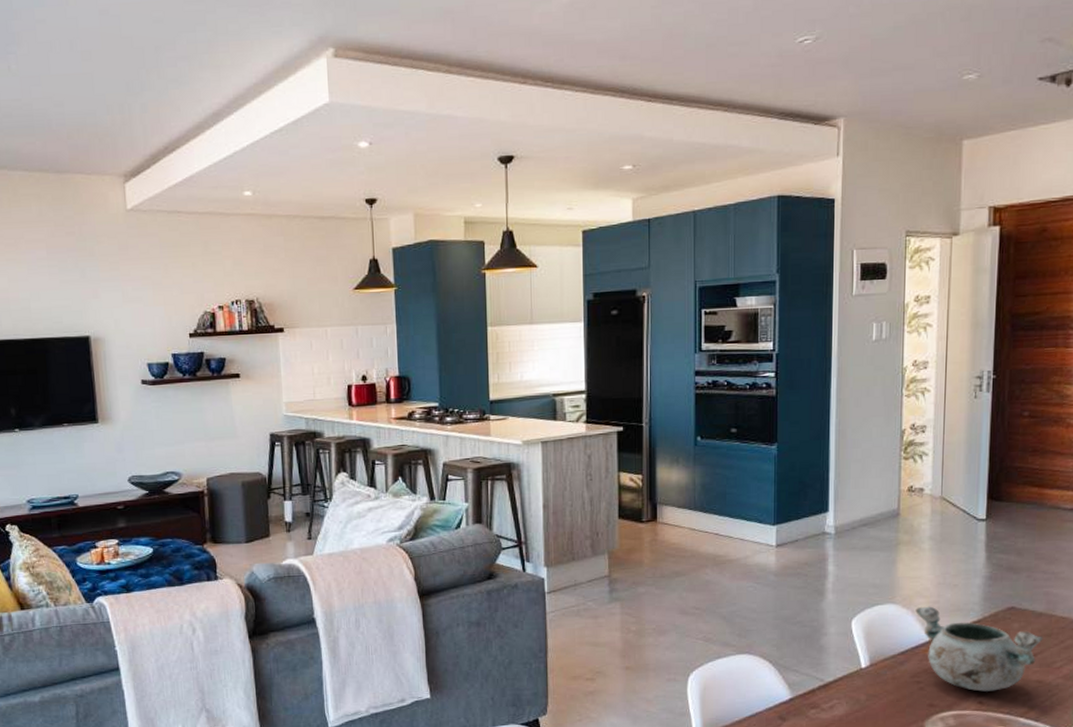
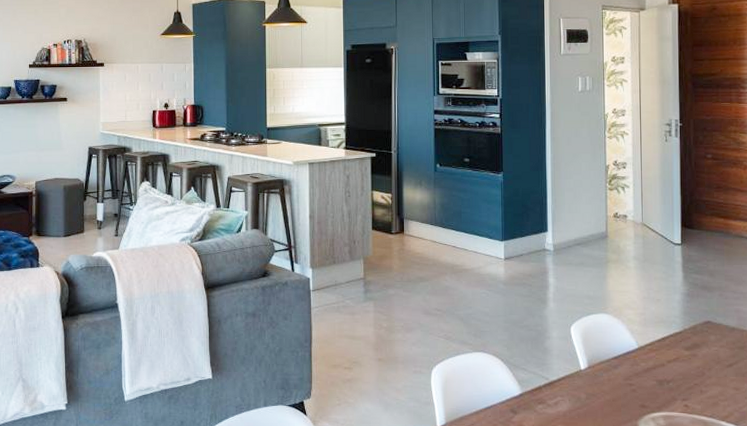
decorative bowl: present [915,606,1044,692] -> none [625,317,737,396]

